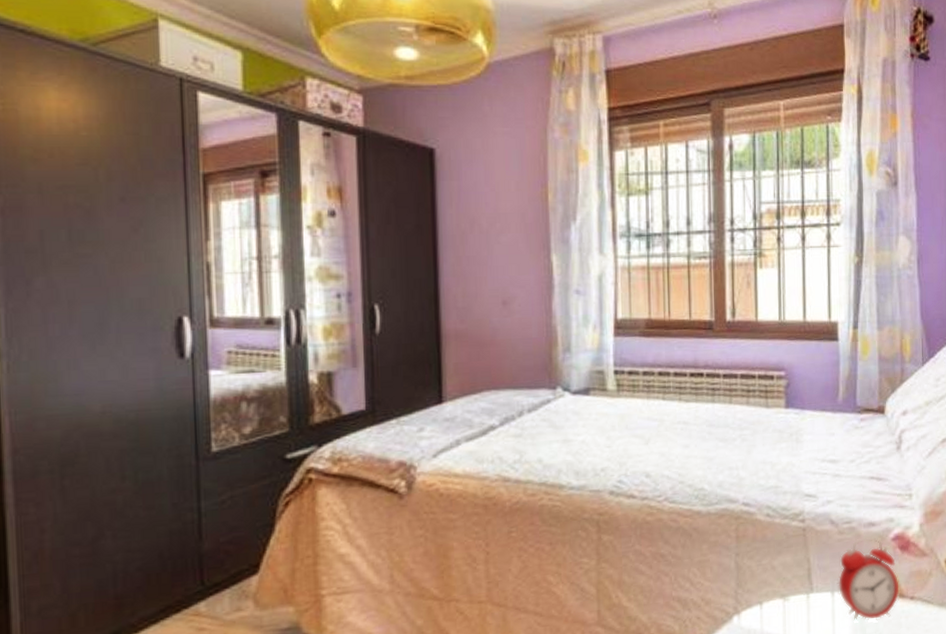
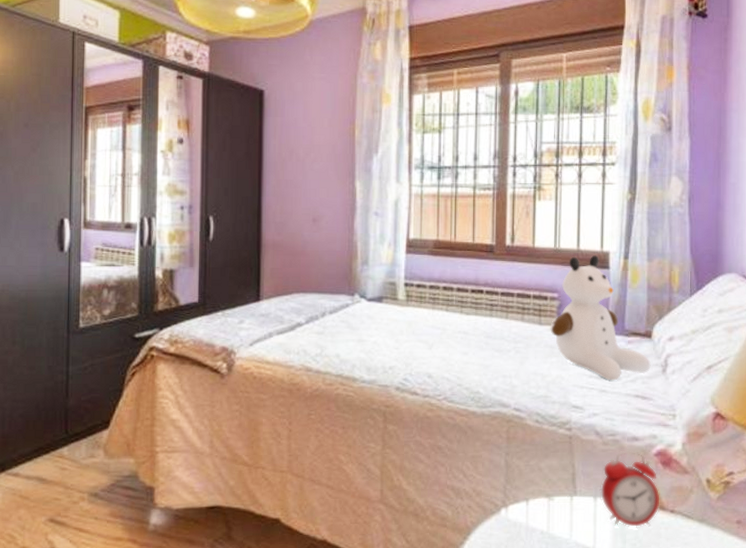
stuffed animal: none [778,327,885,464] -> present [550,255,651,381]

